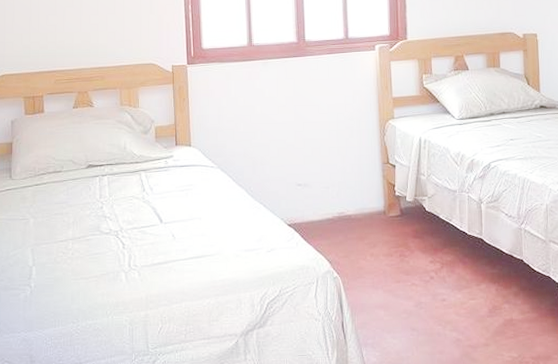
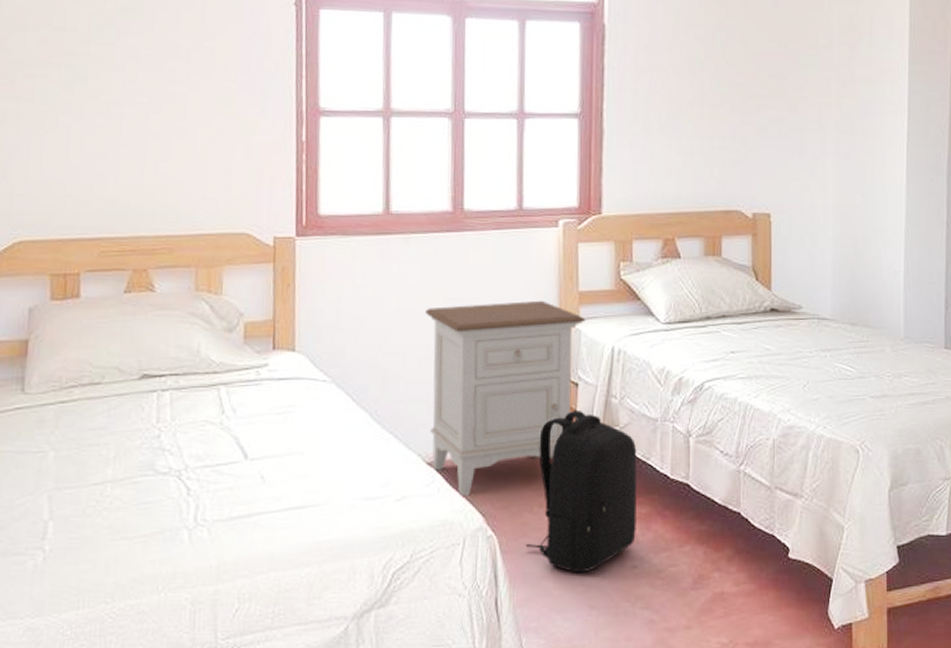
nightstand: none [281,105,399,248] -> present [425,300,586,496]
backpack: none [362,184,444,305] -> present [526,409,637,574]

